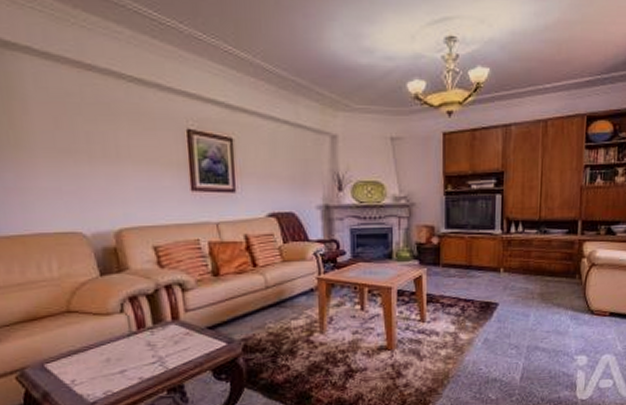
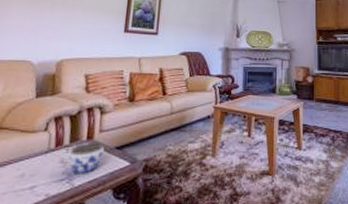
jar: none [155,323,196,357] -> present [68,143,105,175]

